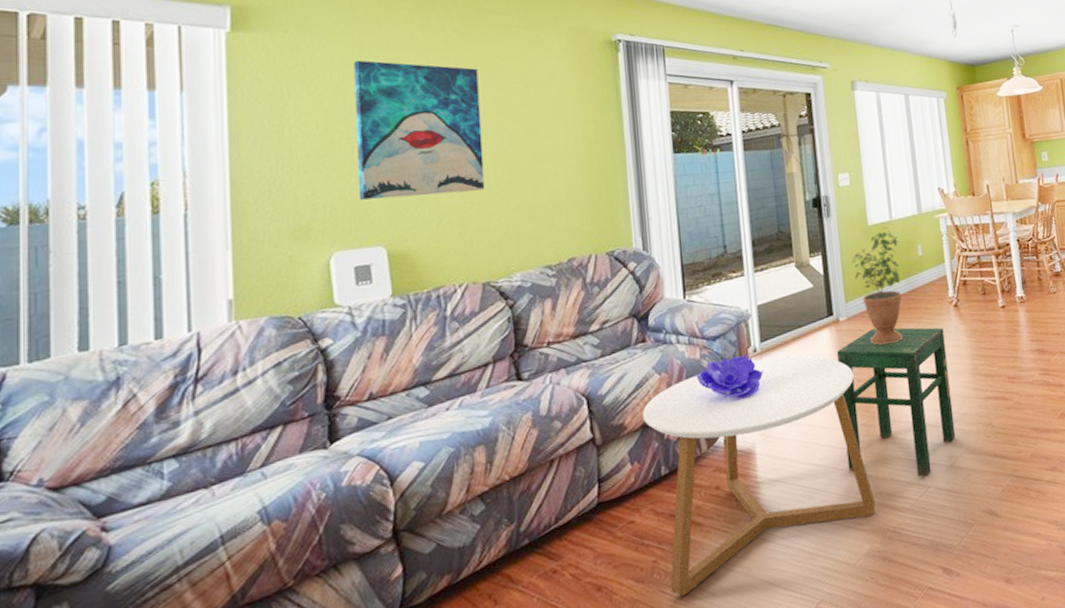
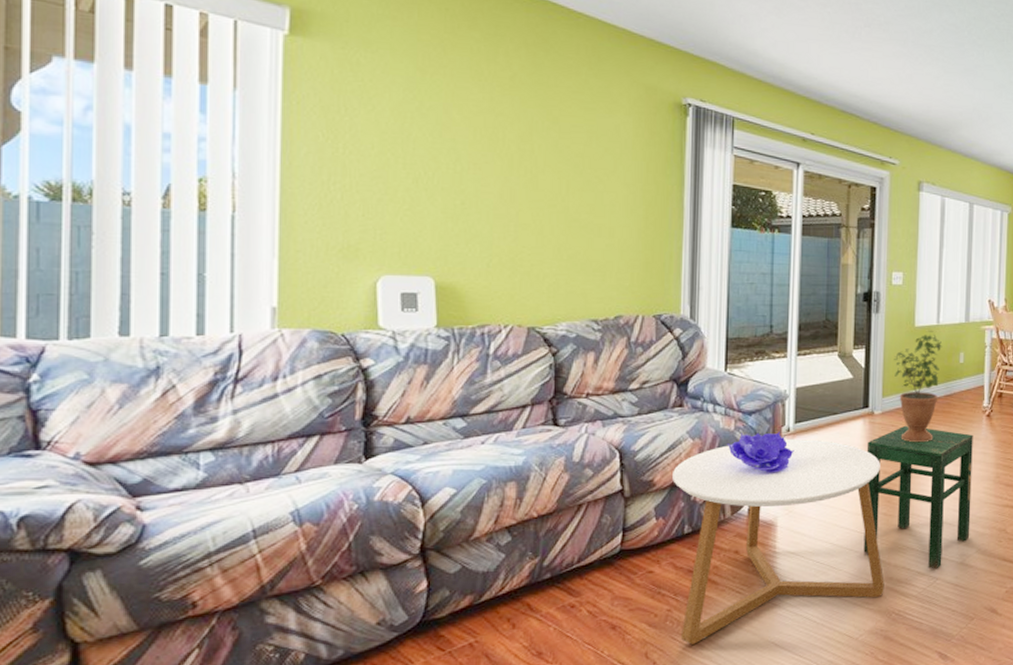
wall art: present [353,60,485,200] -> none [410,84,542,237]

